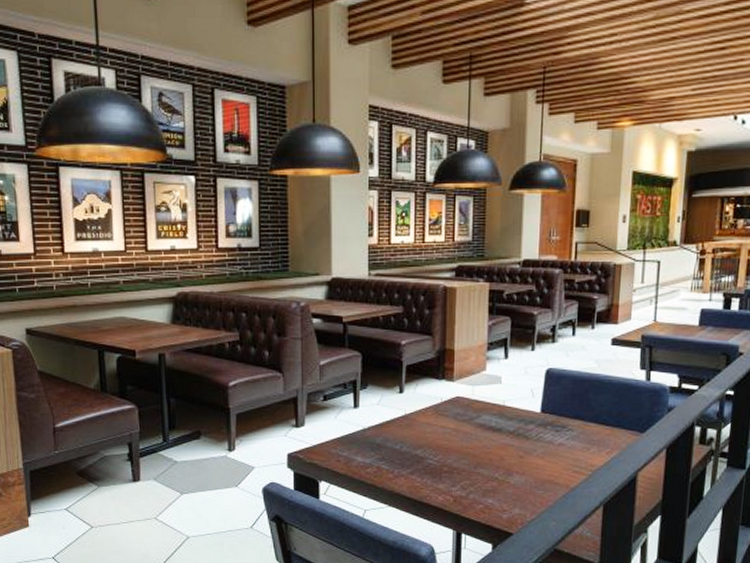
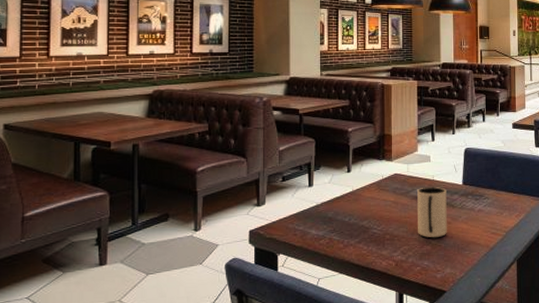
mug: none [482,413,520,474] -> present [417,186,447,238]

